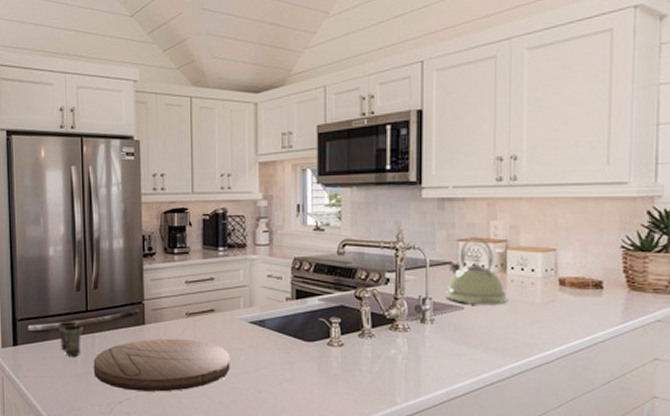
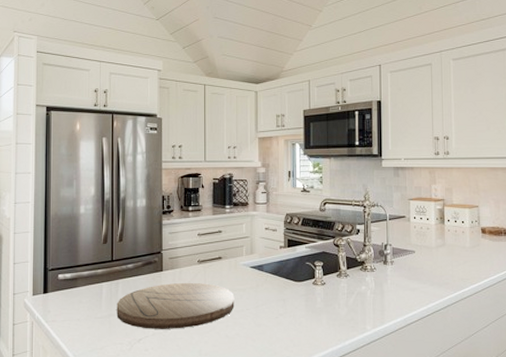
cup: present [58,321,83,357] -> none [86,270,109,301]
kettle: present [444,237,508,305] -> none [401,197,446,249]

